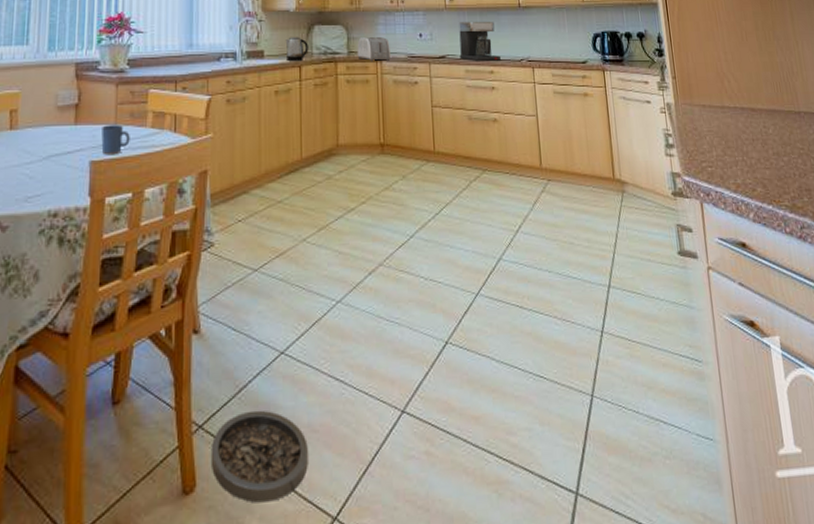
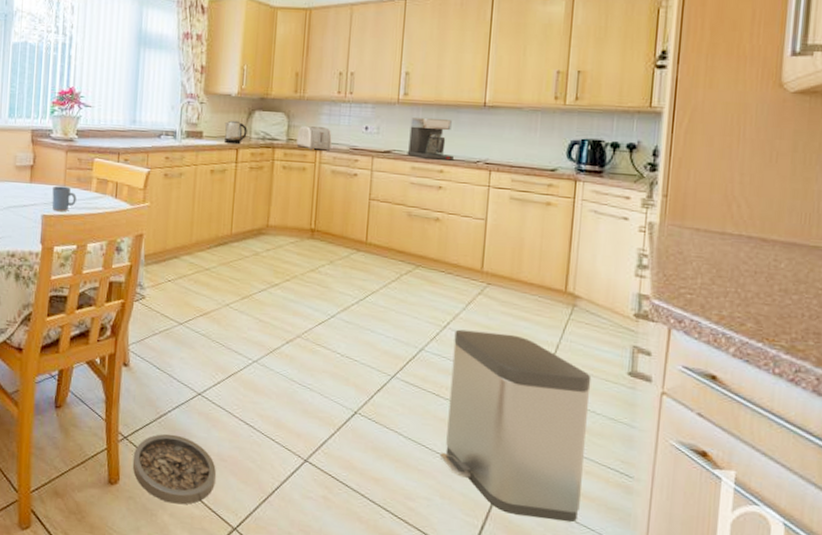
pedal bin: none [527,229,665,428] -> present [439,329,592,522]

